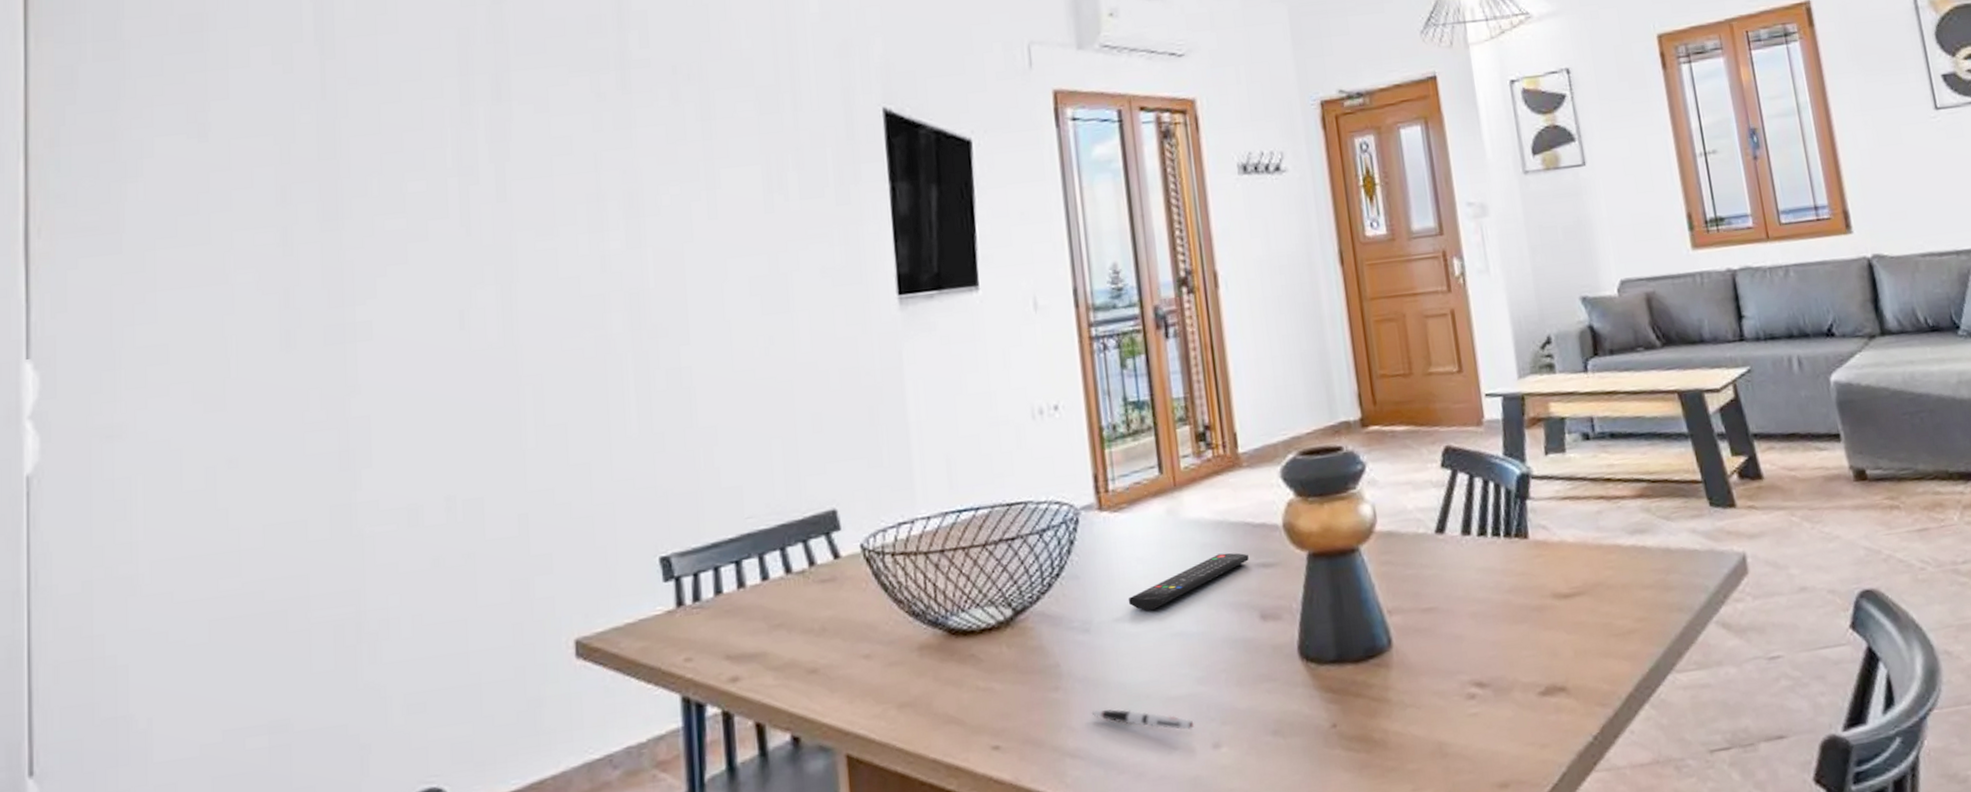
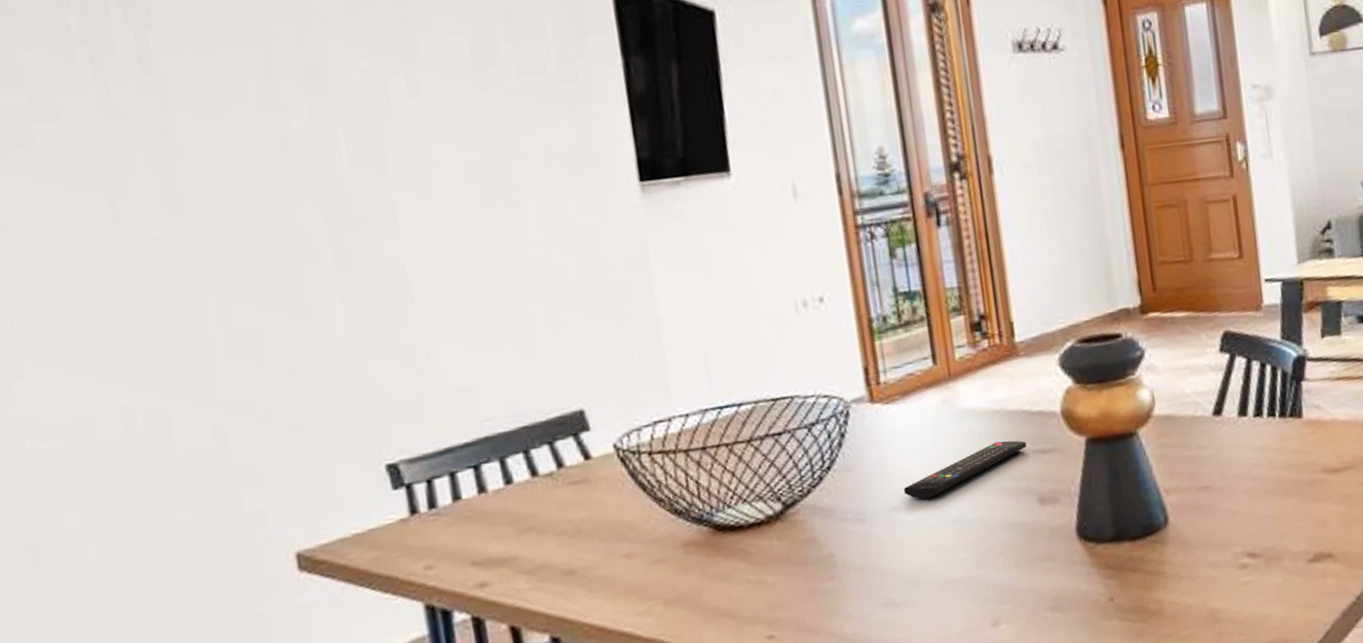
pen: present [1091,709,1195,730] -> none [868,594,973,611]

